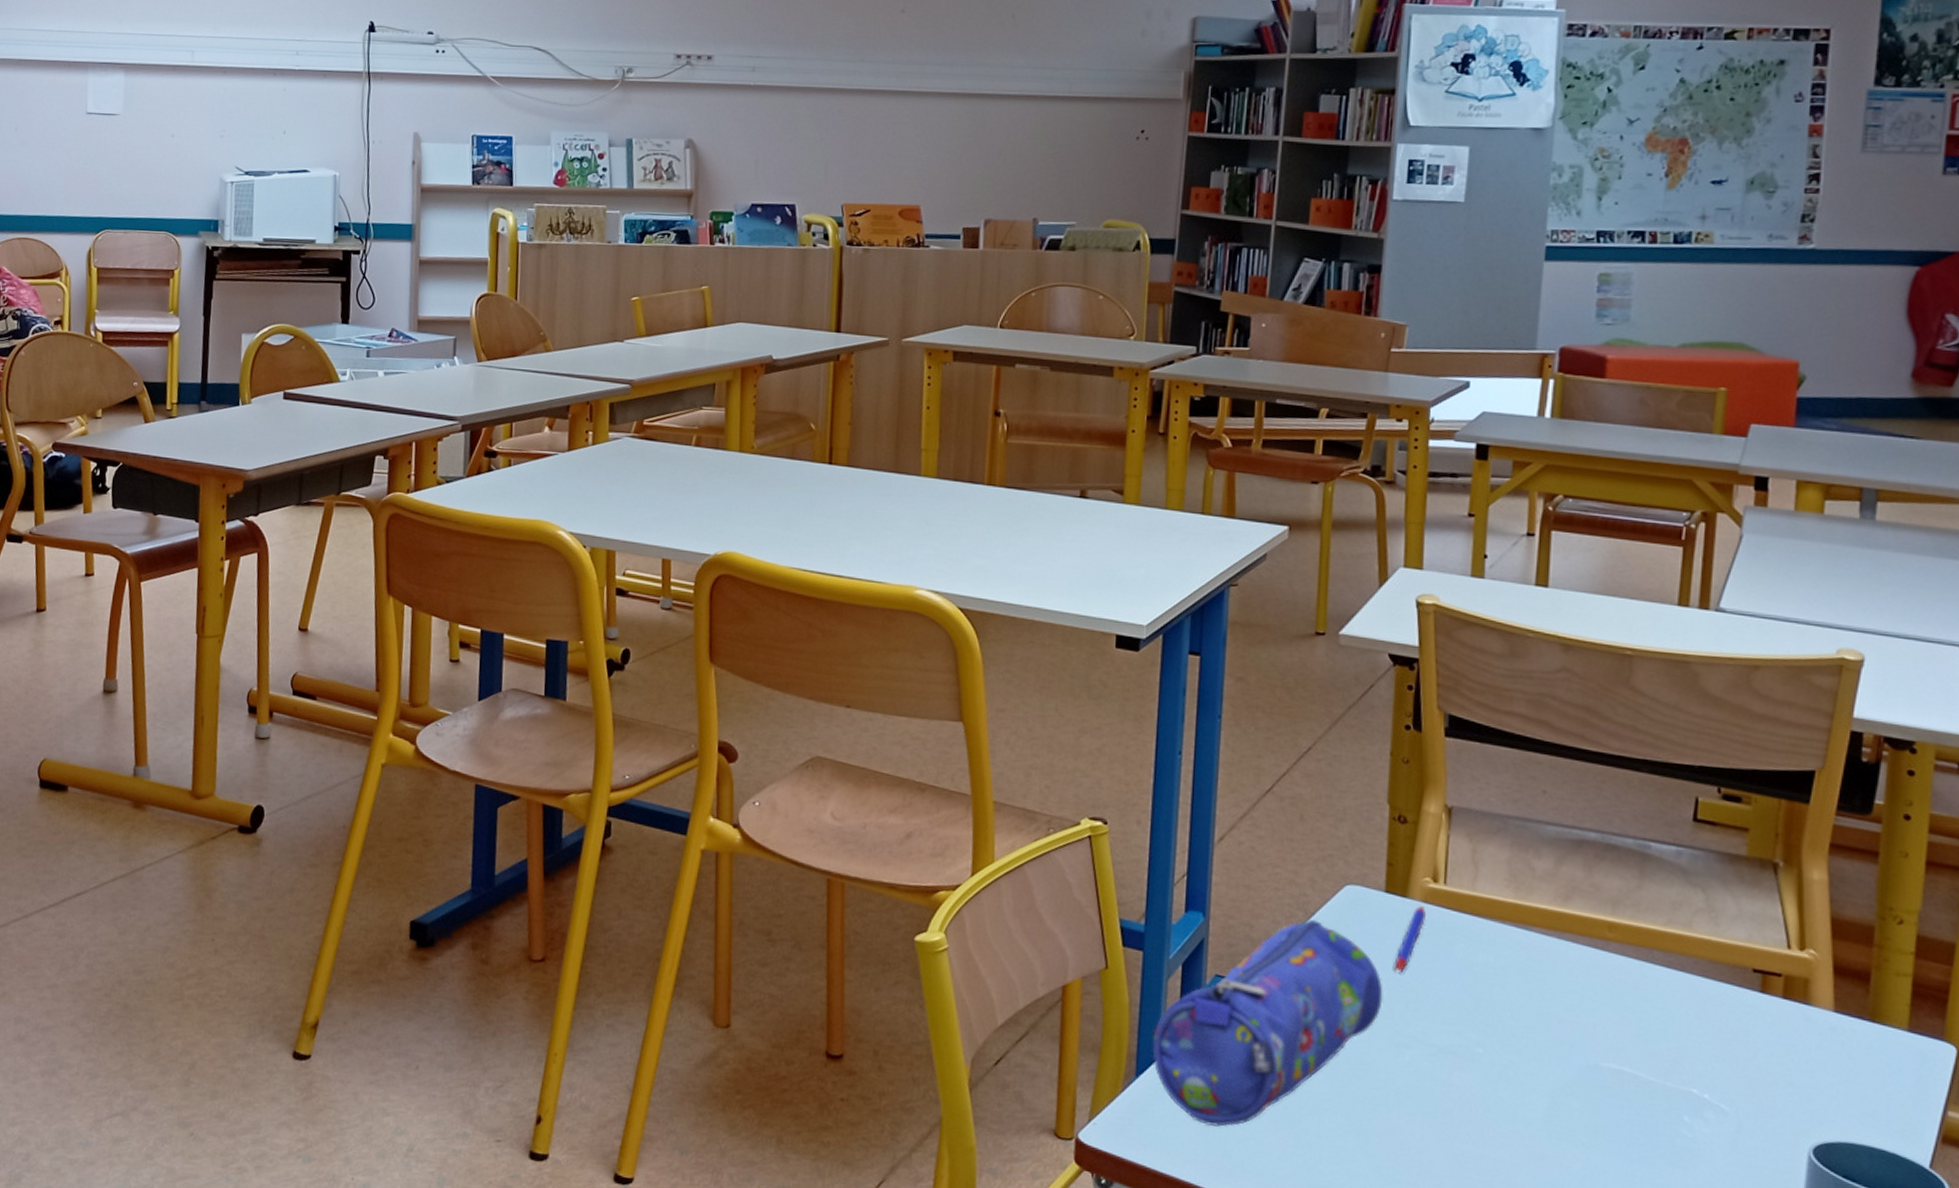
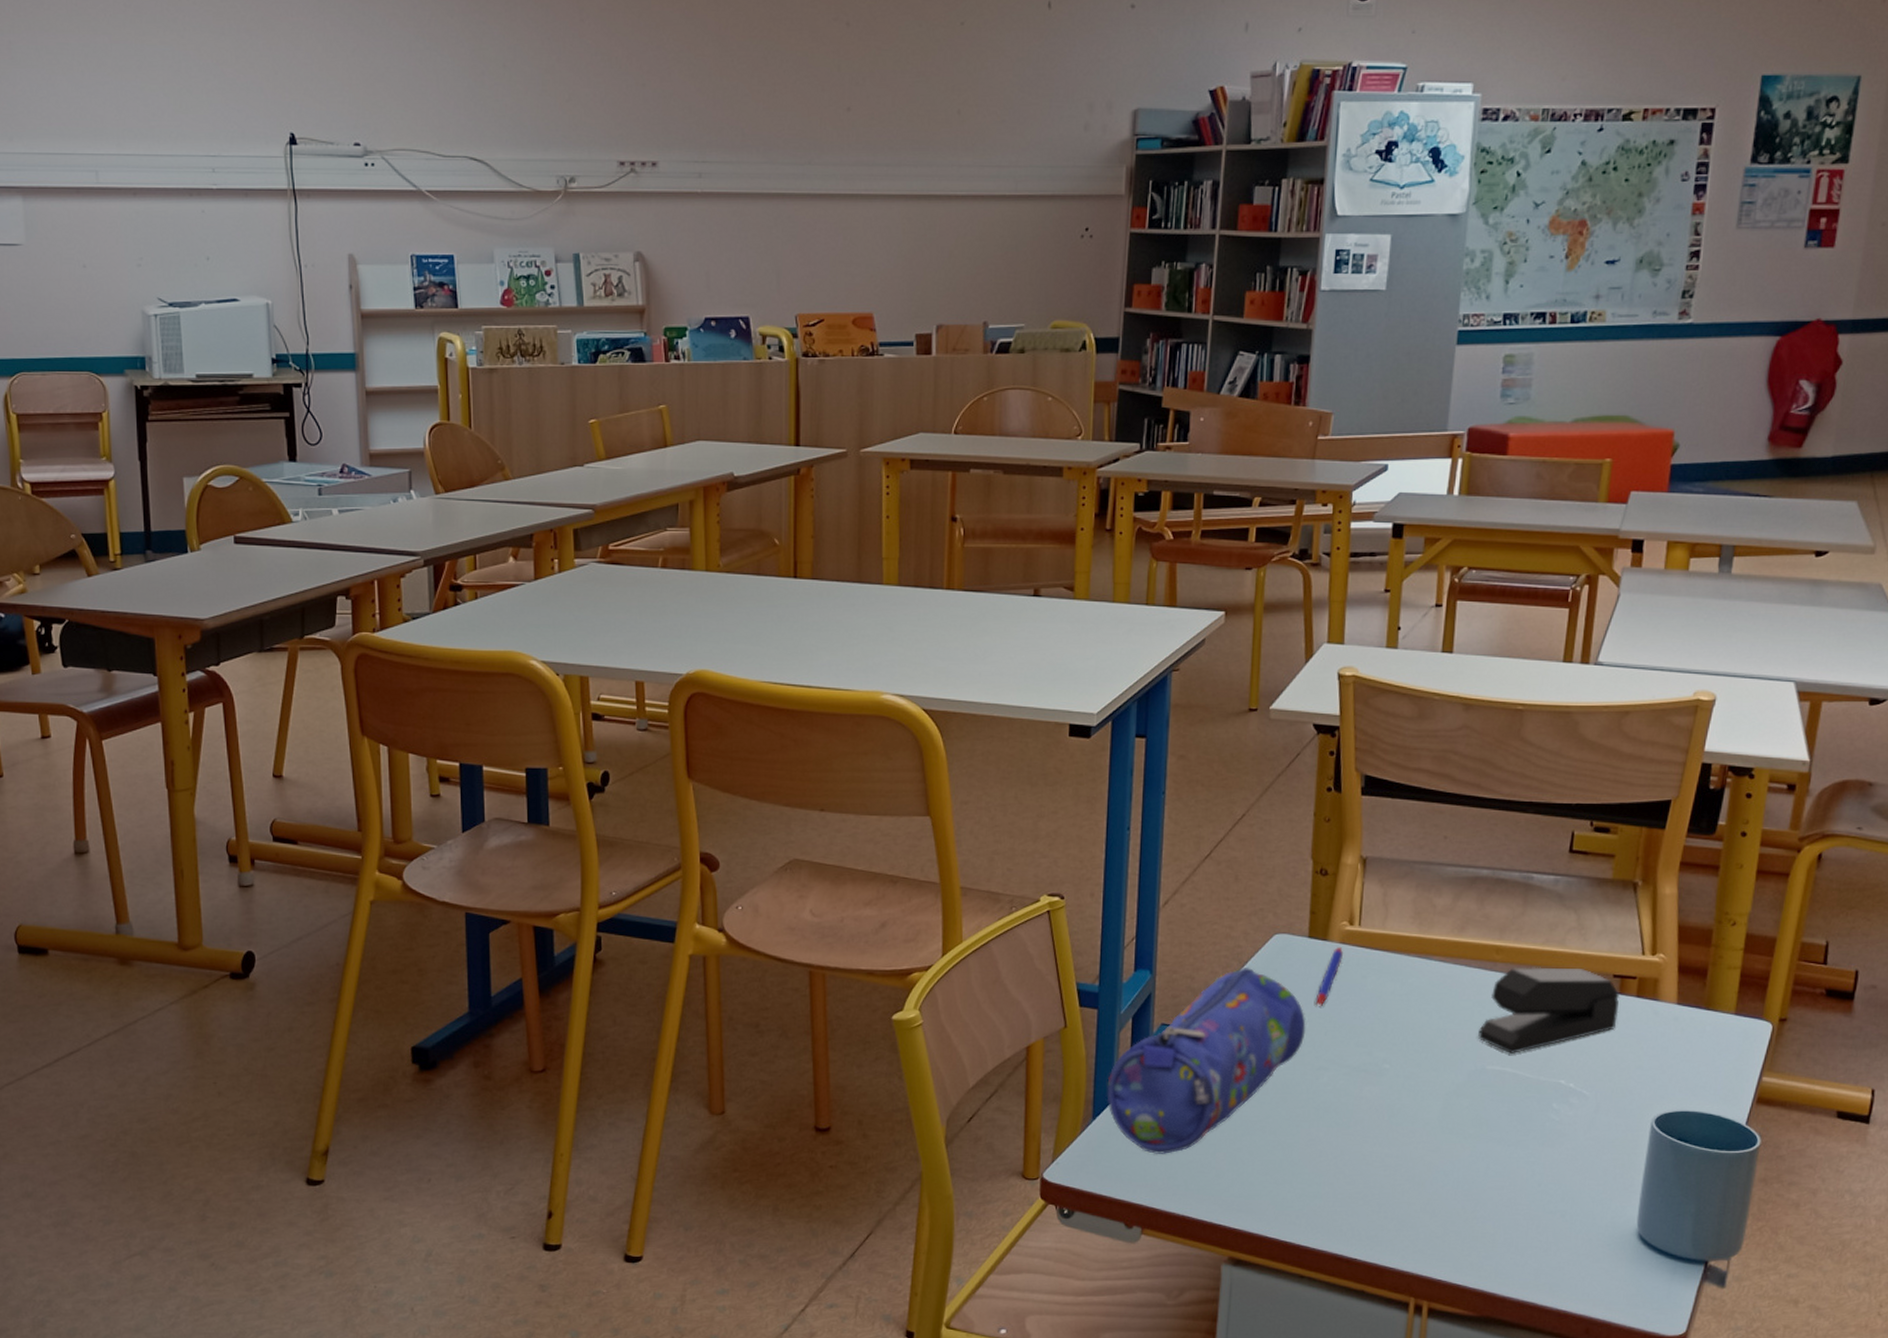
stapler: none [1589,949,1763,1051] -> present [1478,967,1620,1053]

